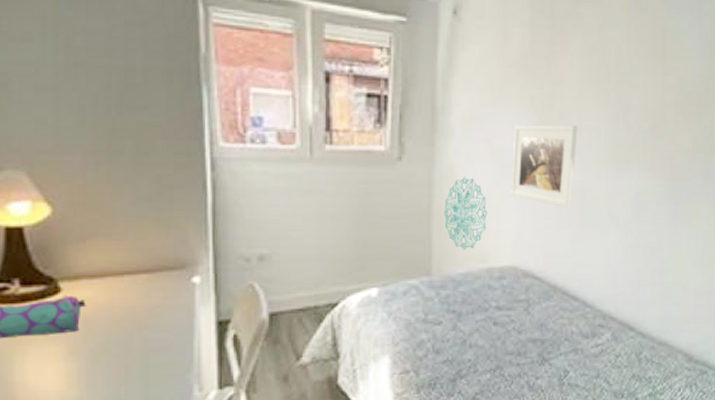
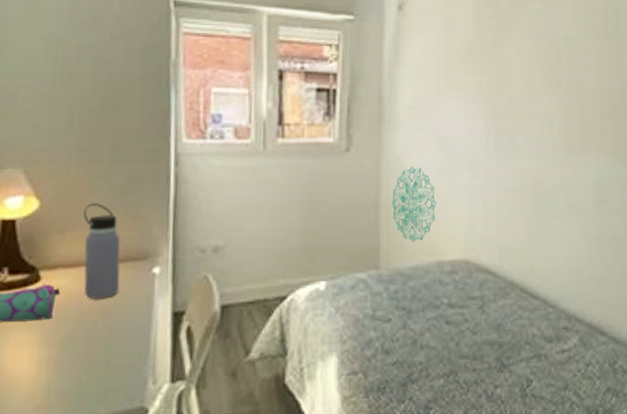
water bottle: none [107,210,155,310] -> present [83,203,121,299]
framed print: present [510,124,578,208] -> none [460,110,529,198]

